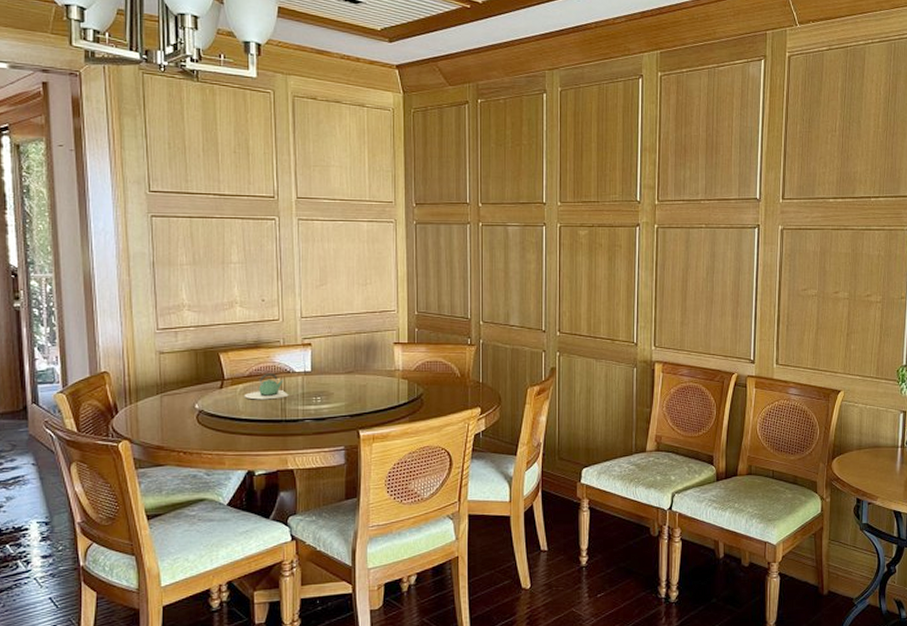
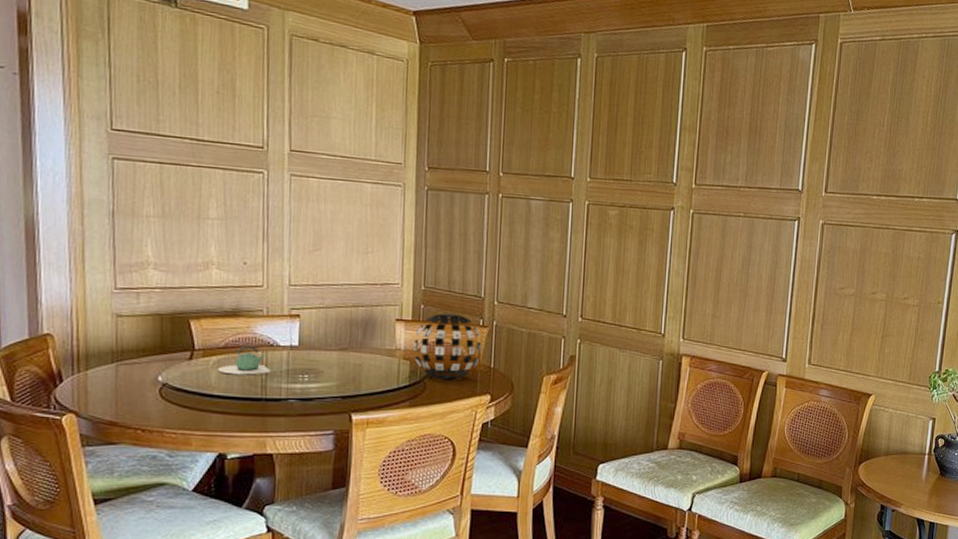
decorative ball: none [410,335,470,396] -> present [413,313,481,380]

